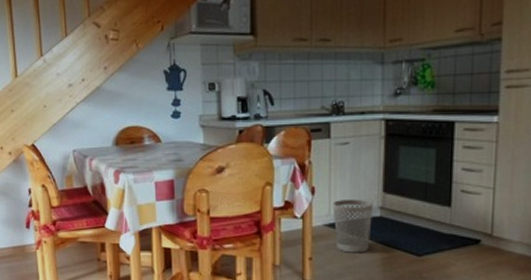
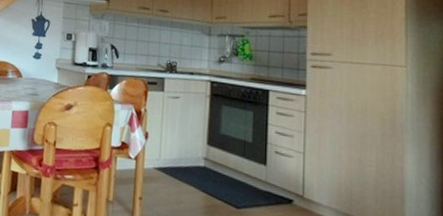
wastebasket: present [332,200,372,253] -> none [163,146,198,199]

